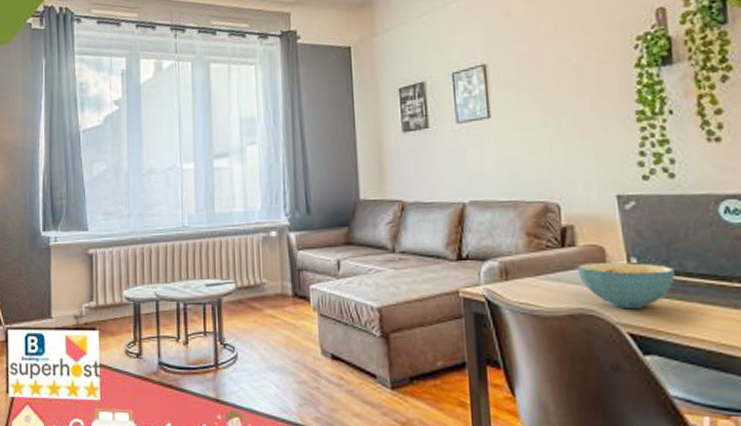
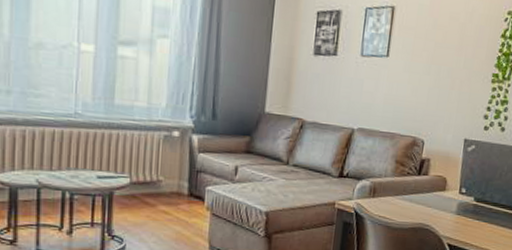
cereal bowl: present [576,263,675,309] -> none [424,189,487,227]

